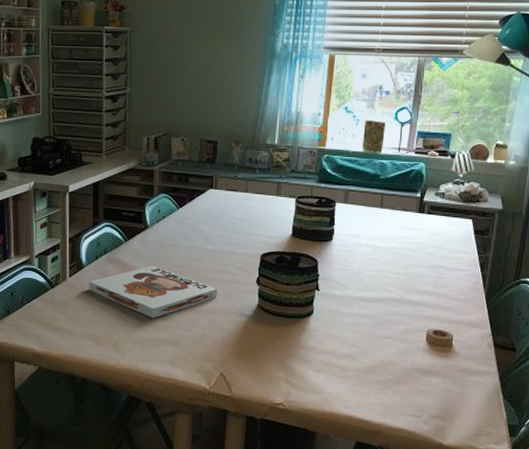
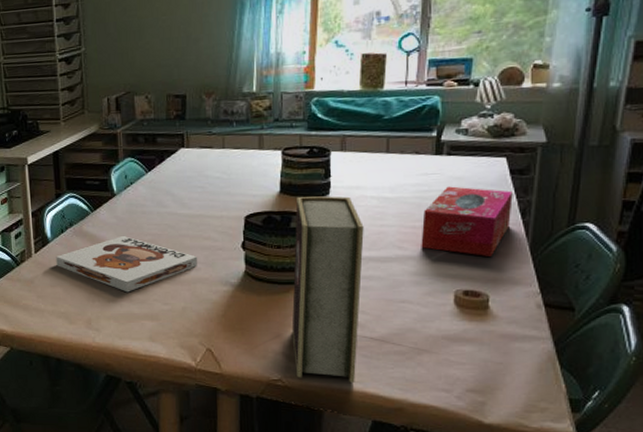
book: none [294,240,359,407] -> present [292,196,364,383]
tissue box: none [403,240,475,302] -> present [421,186,513,256]

